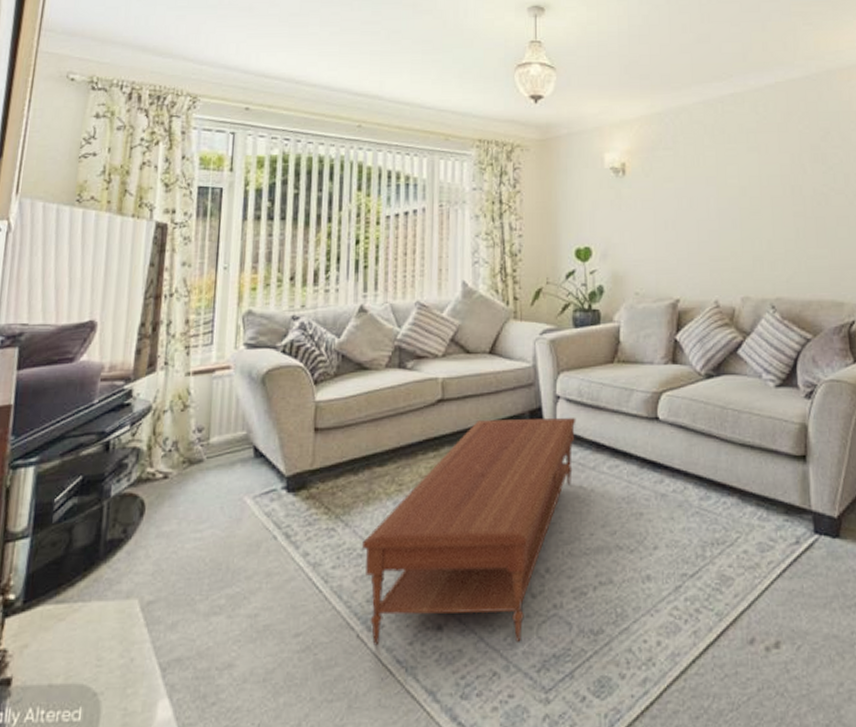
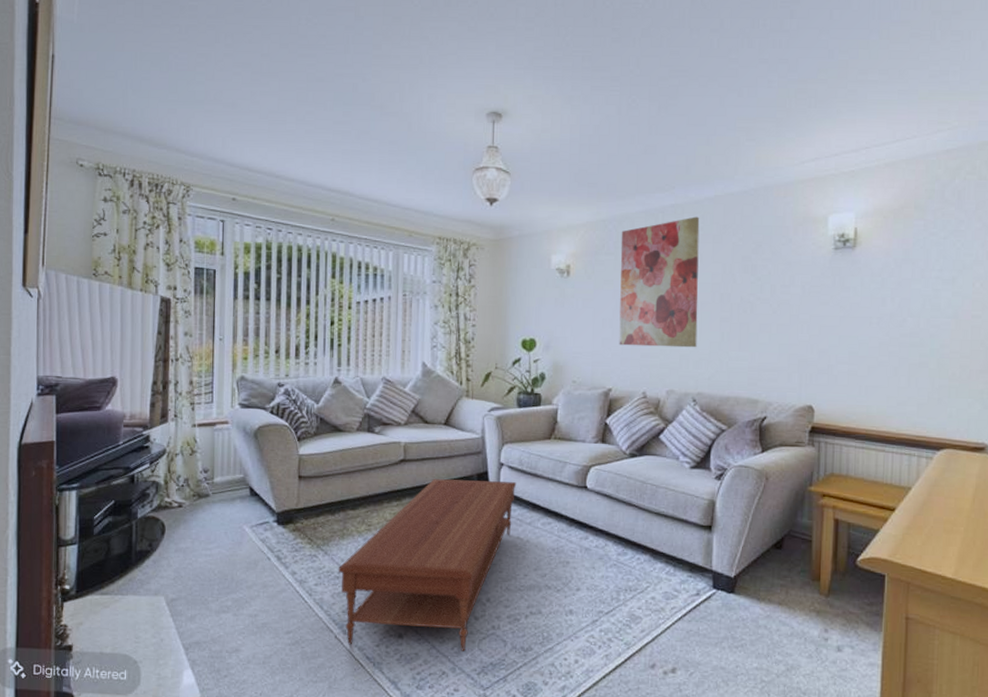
wall art: none [679,105,771,249] -> present [619,216,700,348]

